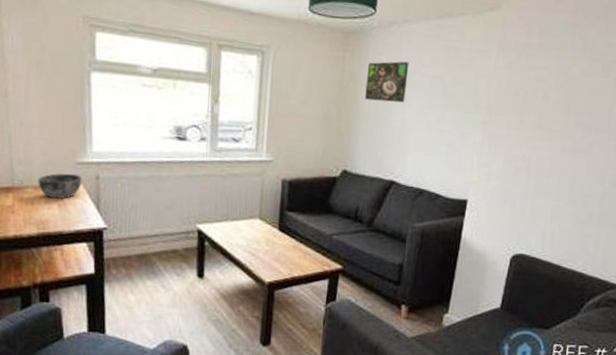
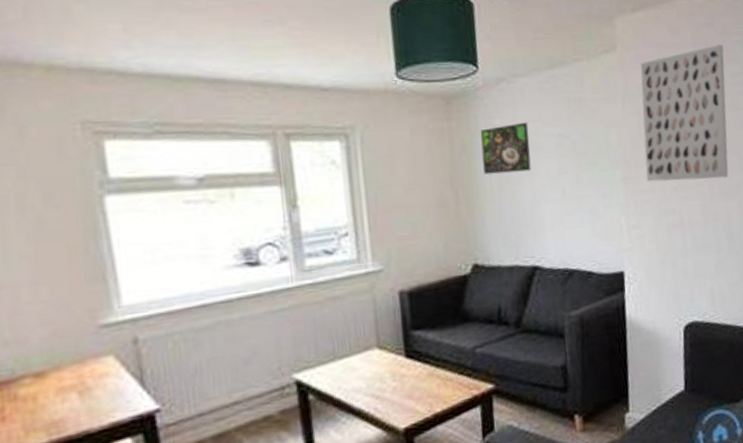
bowl: present [38,173,82,199] -> none [40,342,112,386]
wall art: none [504,15,605,138] -> present [640,44,729,182]

